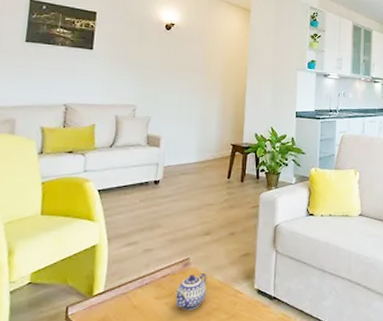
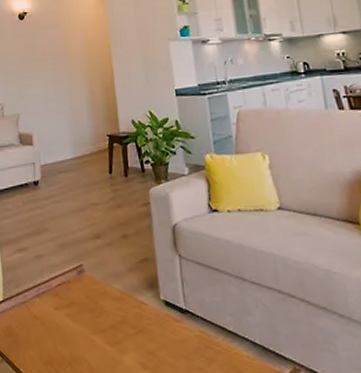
teapot: present [175,272,207,310] -> none [74,280,107,323]

